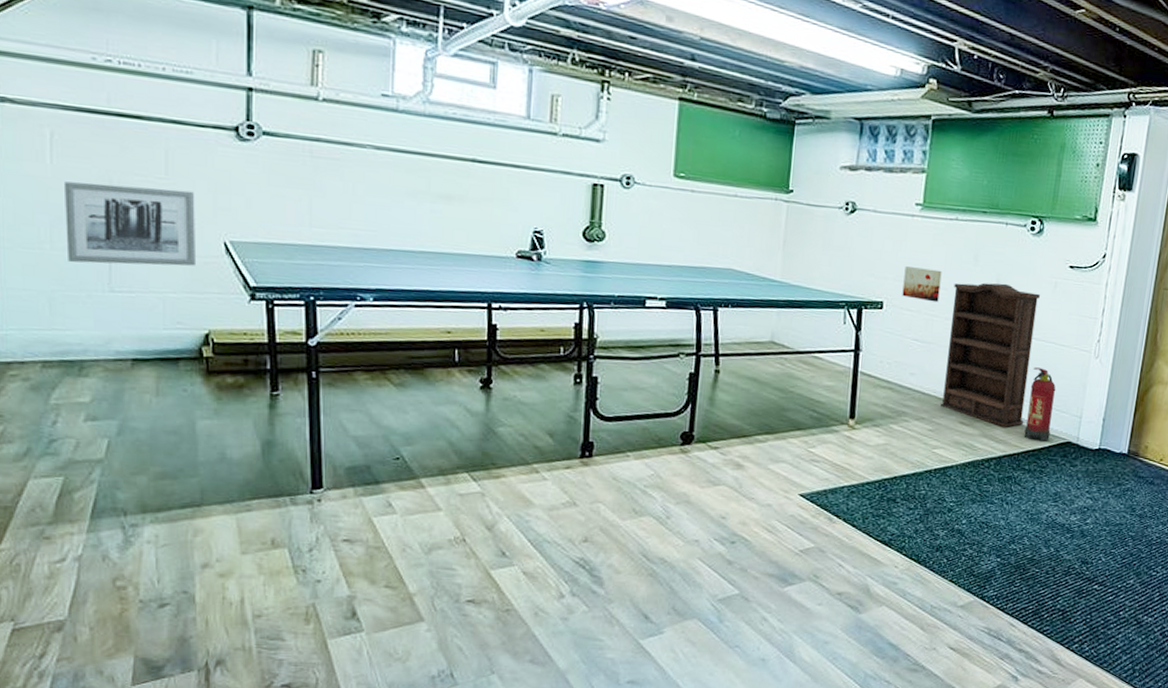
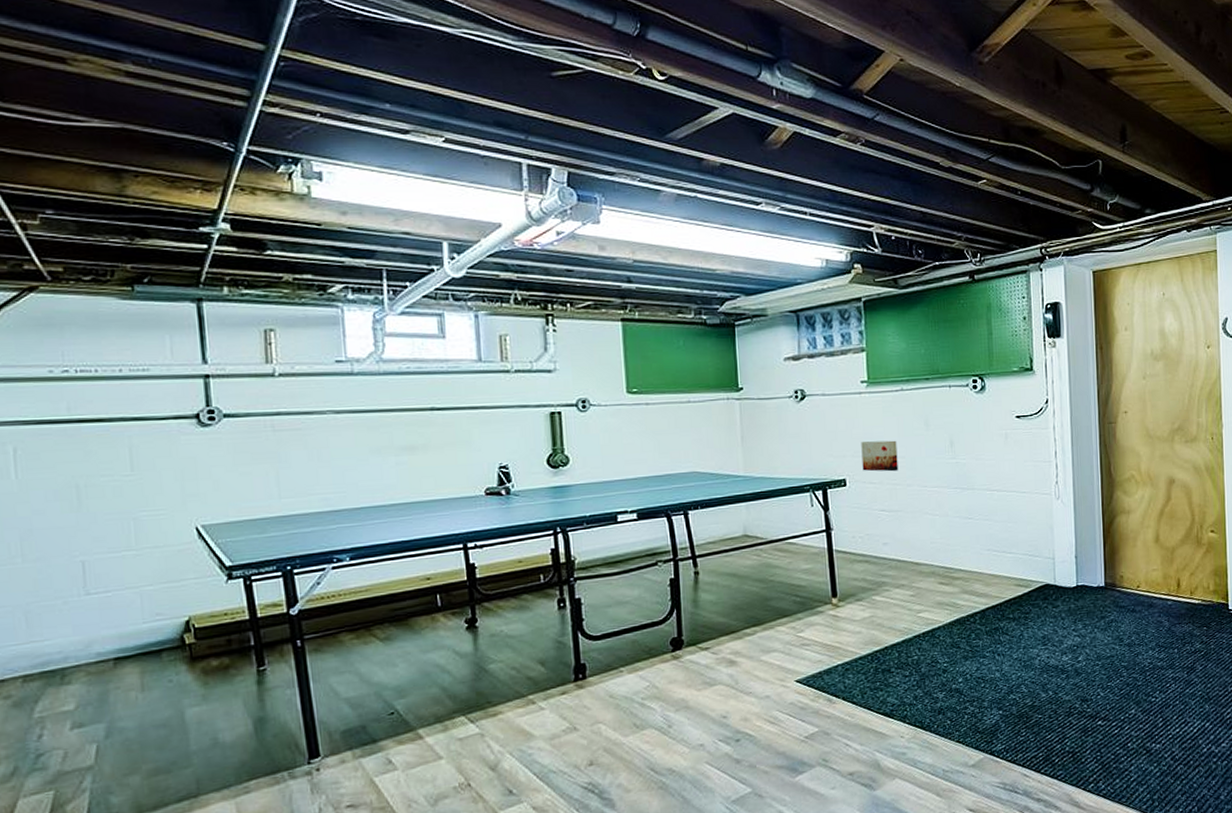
wall art: present [65,181,195,266] -> none [31,483,169,572]
bookshelf: present [940,282,1040,427] -> none [910,442,1001,581]
fire extinguisher: present [1024,367,1056,442] -> none [999,517,1028,588]

